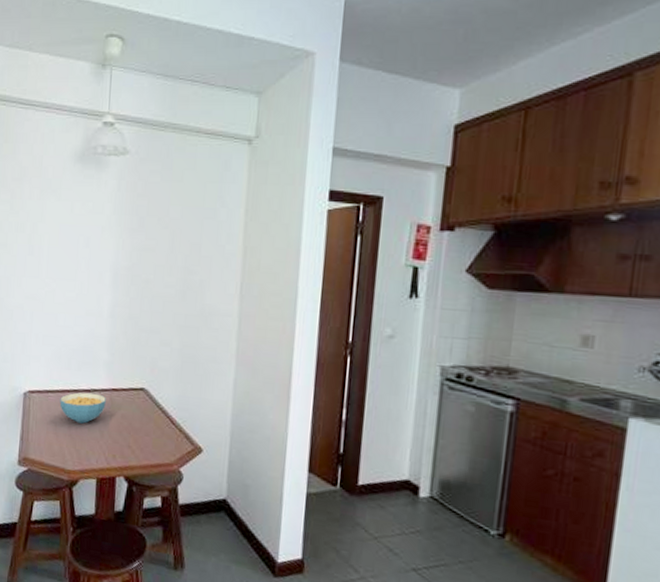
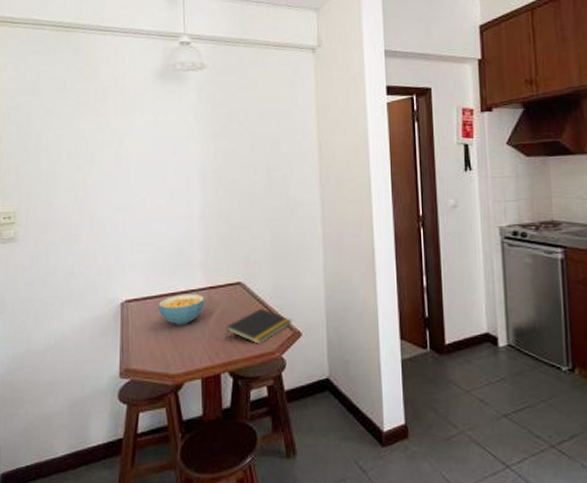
notepad: none [123,417,194,454] -> present [225,308,292,344]

